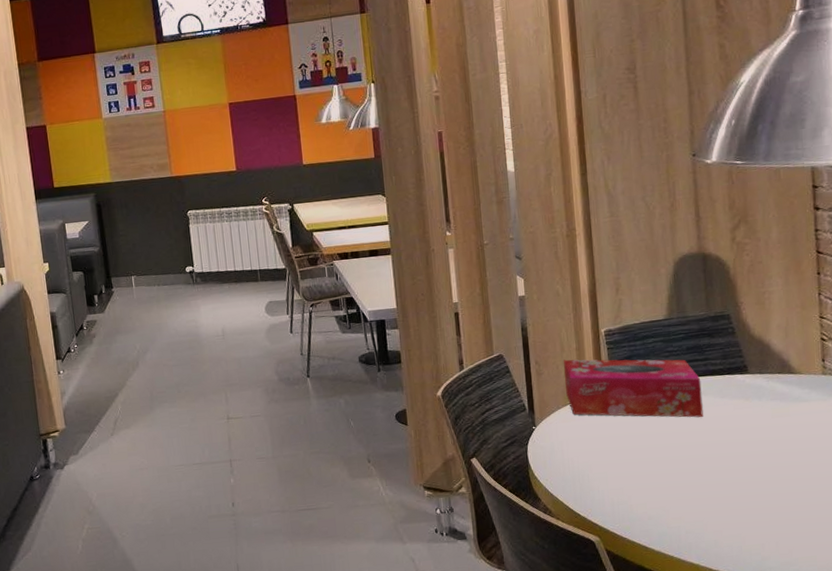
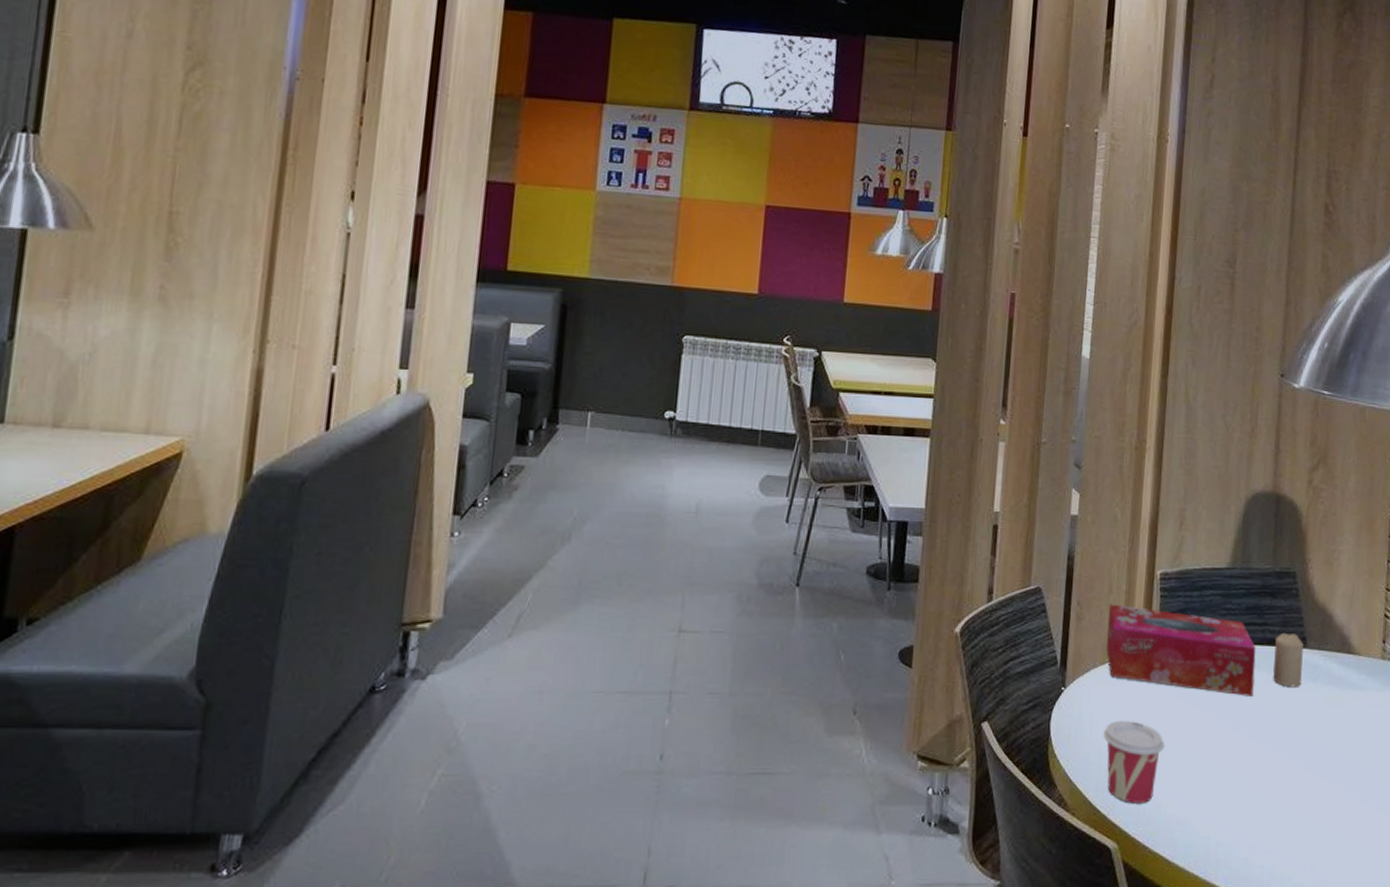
cup: none [574,446,629,507] -> present [1103,721,1165,803]
candle: none [718,363,747,406] -> present [1273,632,1304,687]

